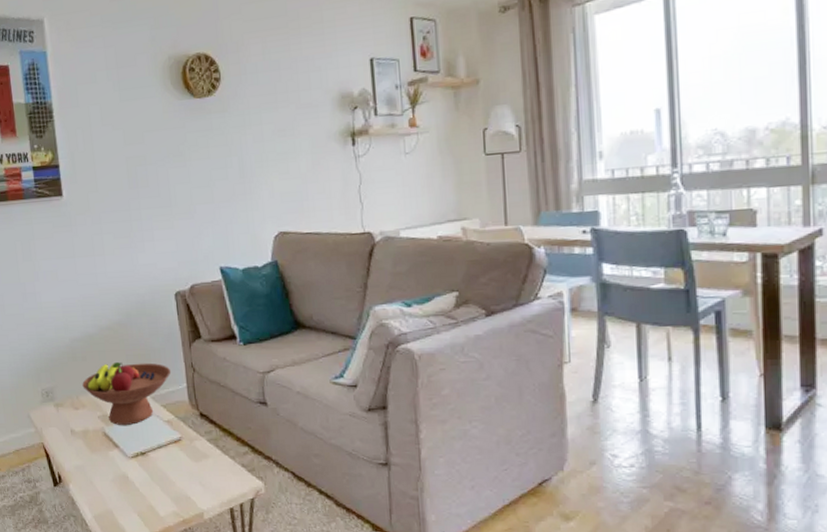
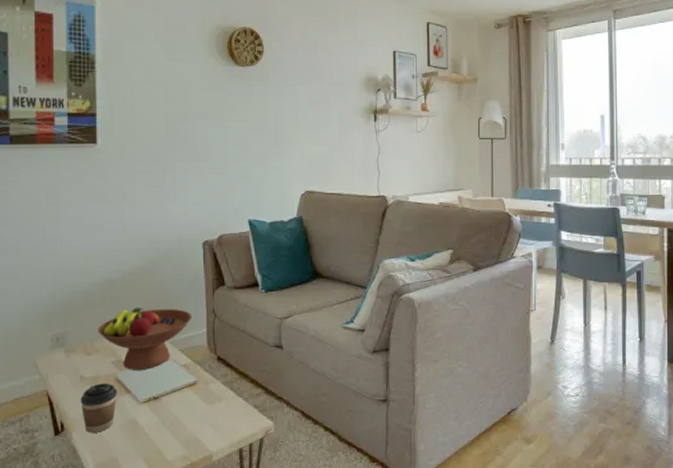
coffee cup: none [73,437,107,485] -> present [80,382,117,433]

